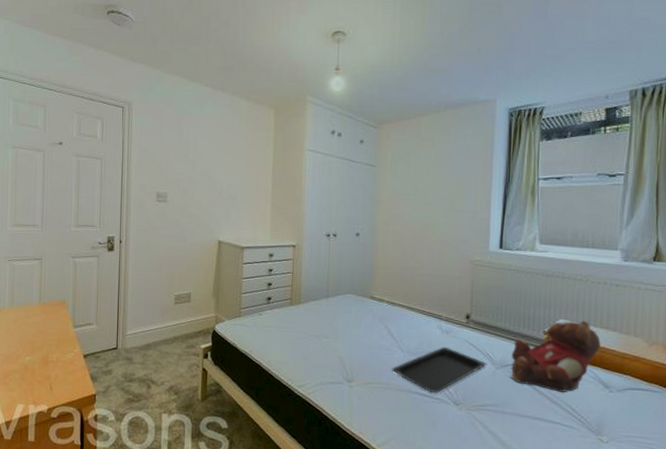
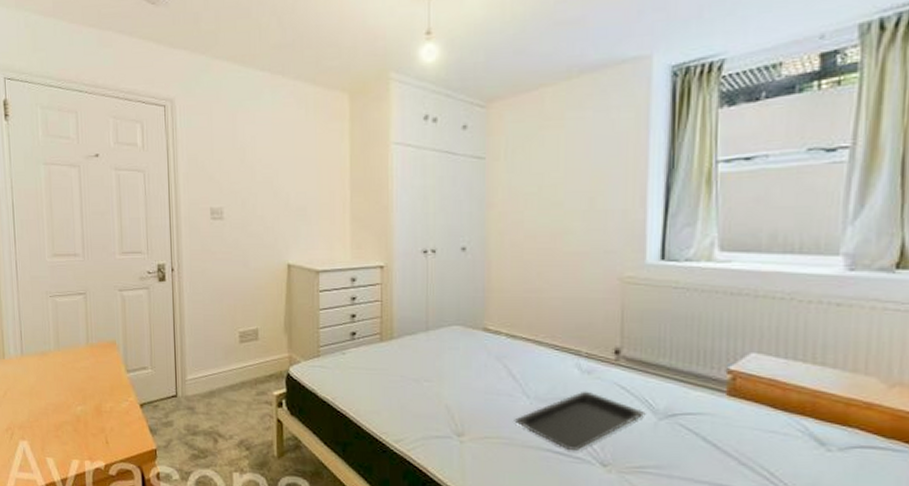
teddy bear: present [510,320,601,392] -> none [678,354,813,451]

